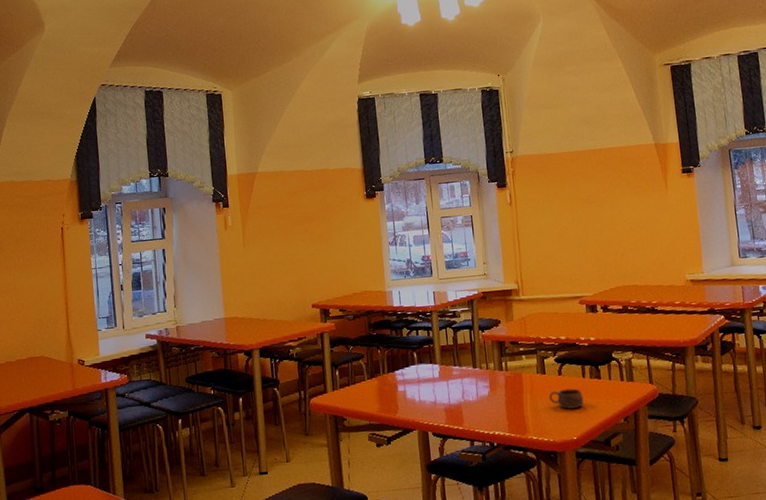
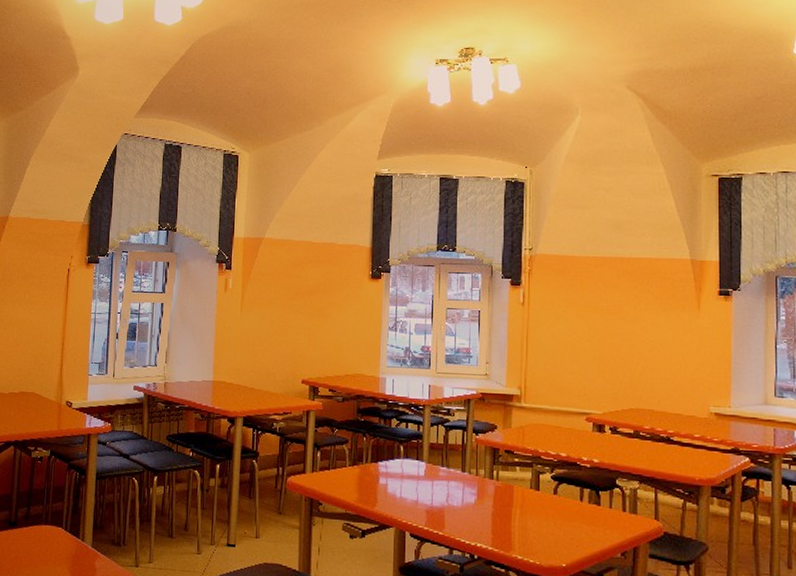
cup: present [549,388,584,409] -> none [541,509,578,533]

